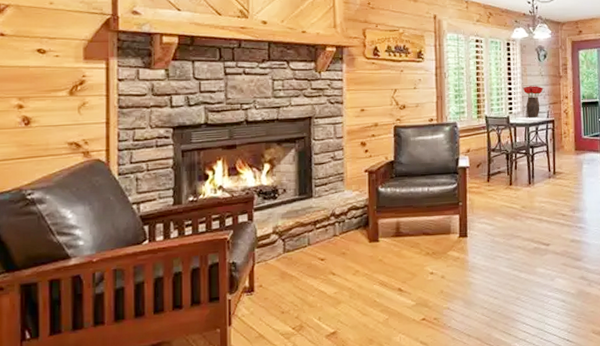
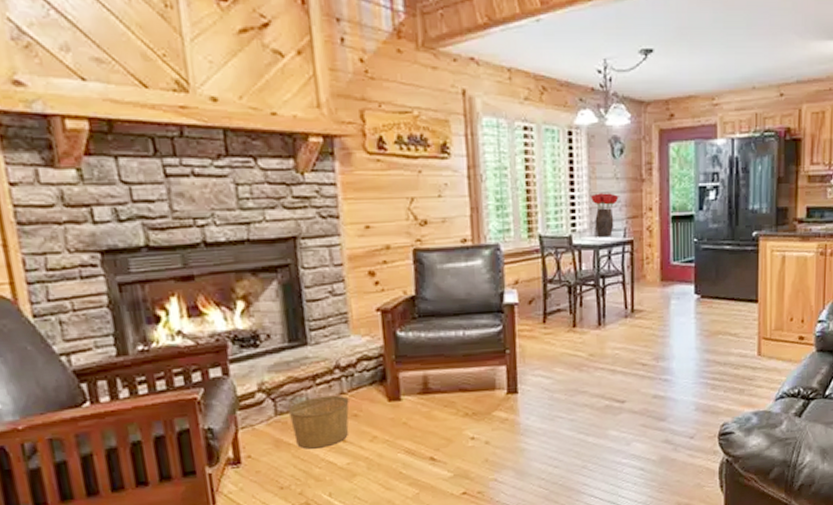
basket: none [293,237,340,281] -> present [287,395,349,449]

